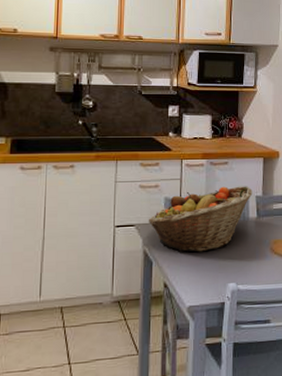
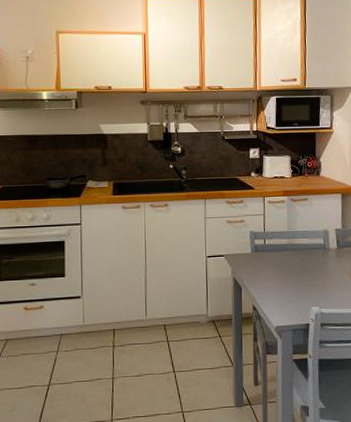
fruit basket: present [148,186,253,252] -> none [236,220,332,280]

